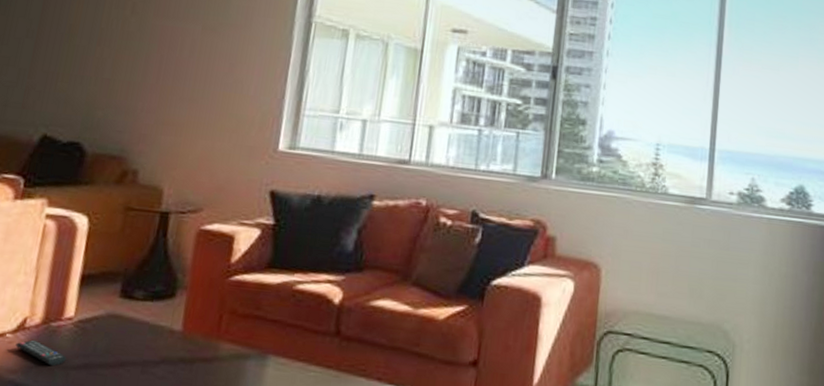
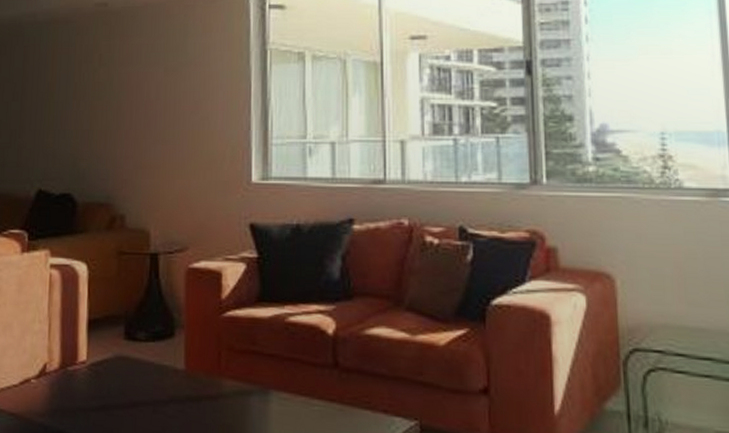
remote control: present [15,339,66,367] -> none [40,384,85,409]

